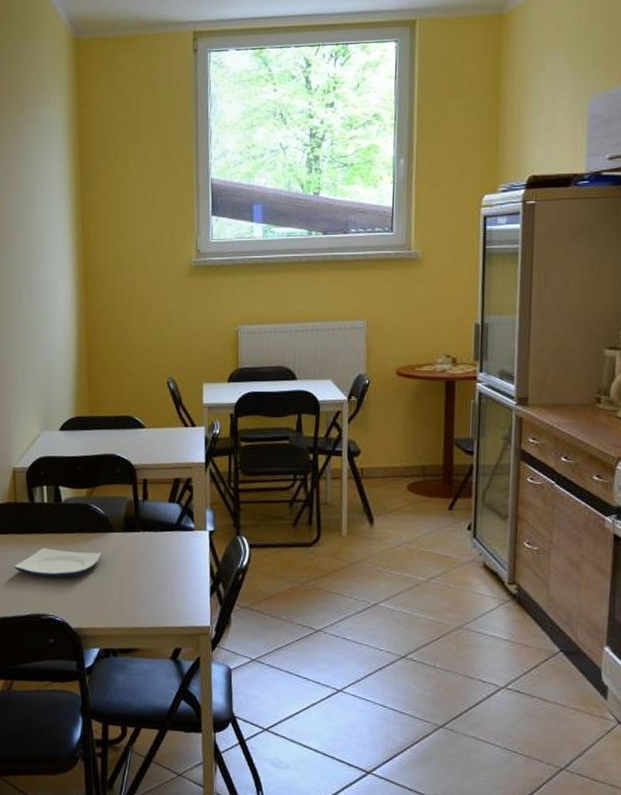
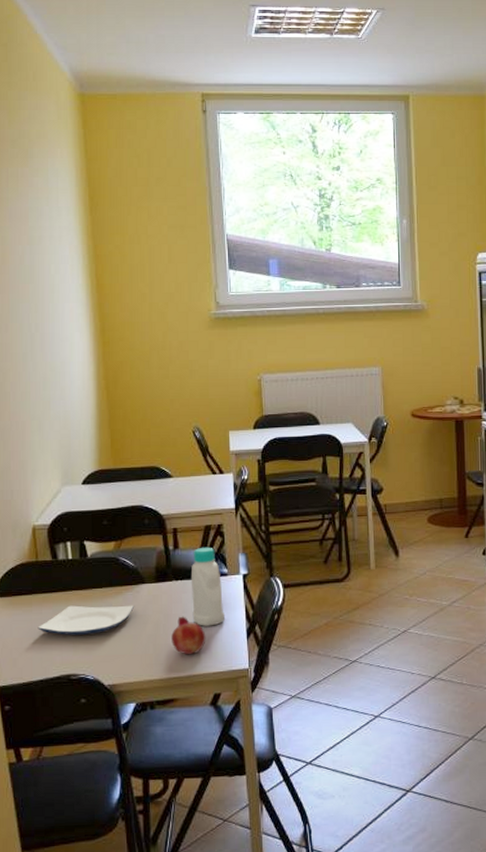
fruit: none [136,567,170,607] -> present [171,616,206,655]
bottle: none [157,500,189,580] -> present [190,547,224,626]

